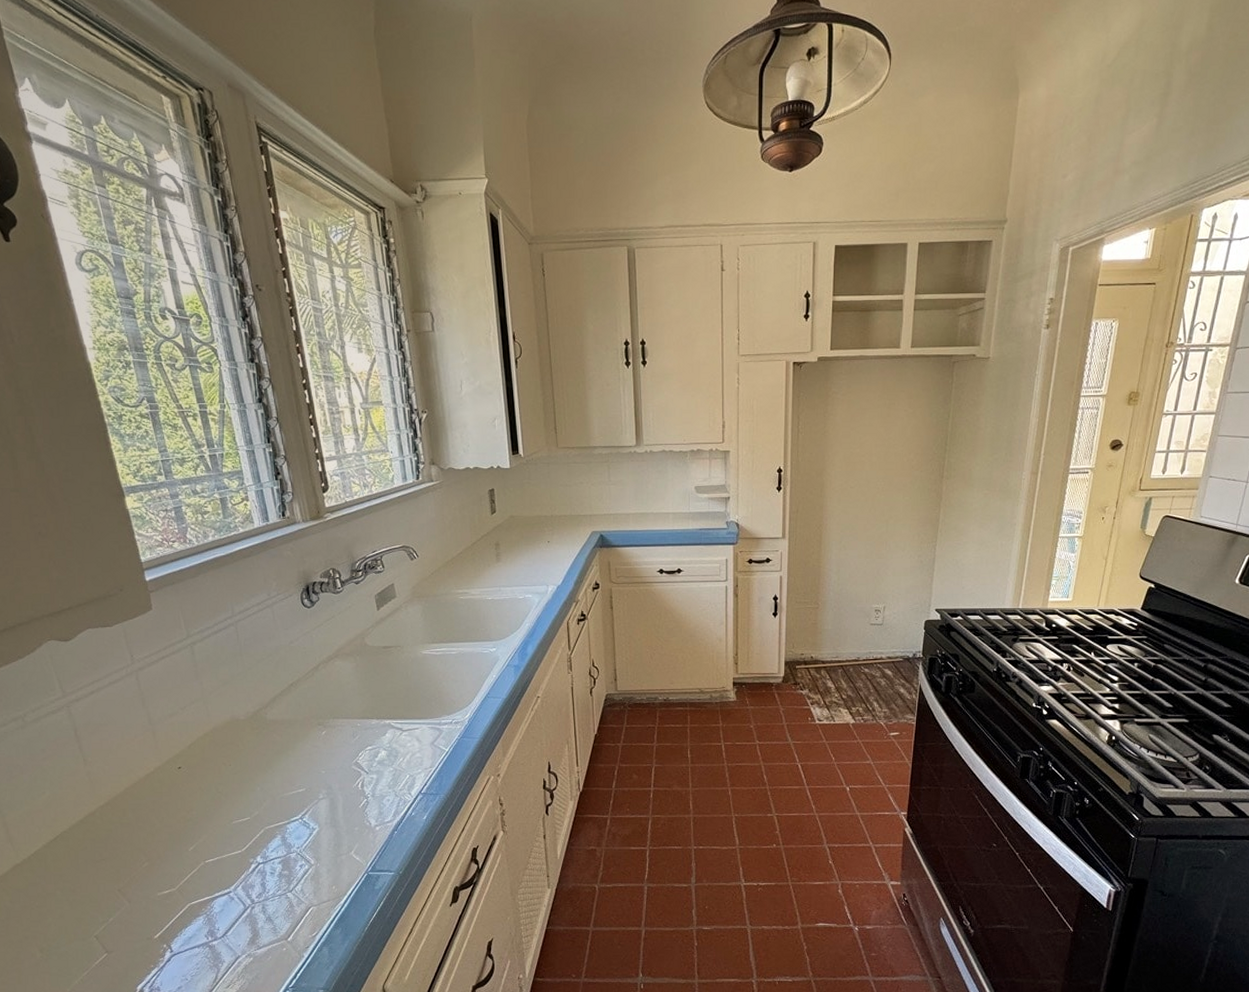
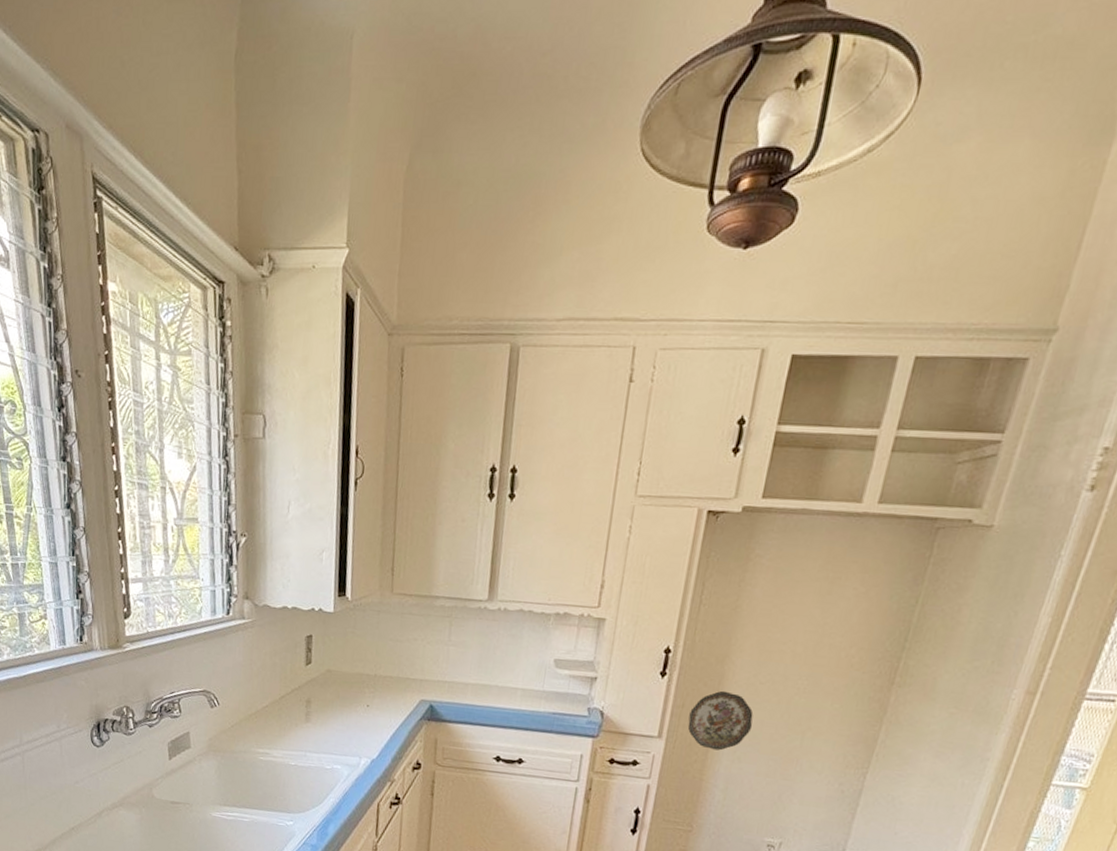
decorative plate: none [803,496,850,542] -> present [687,690,754,751]

